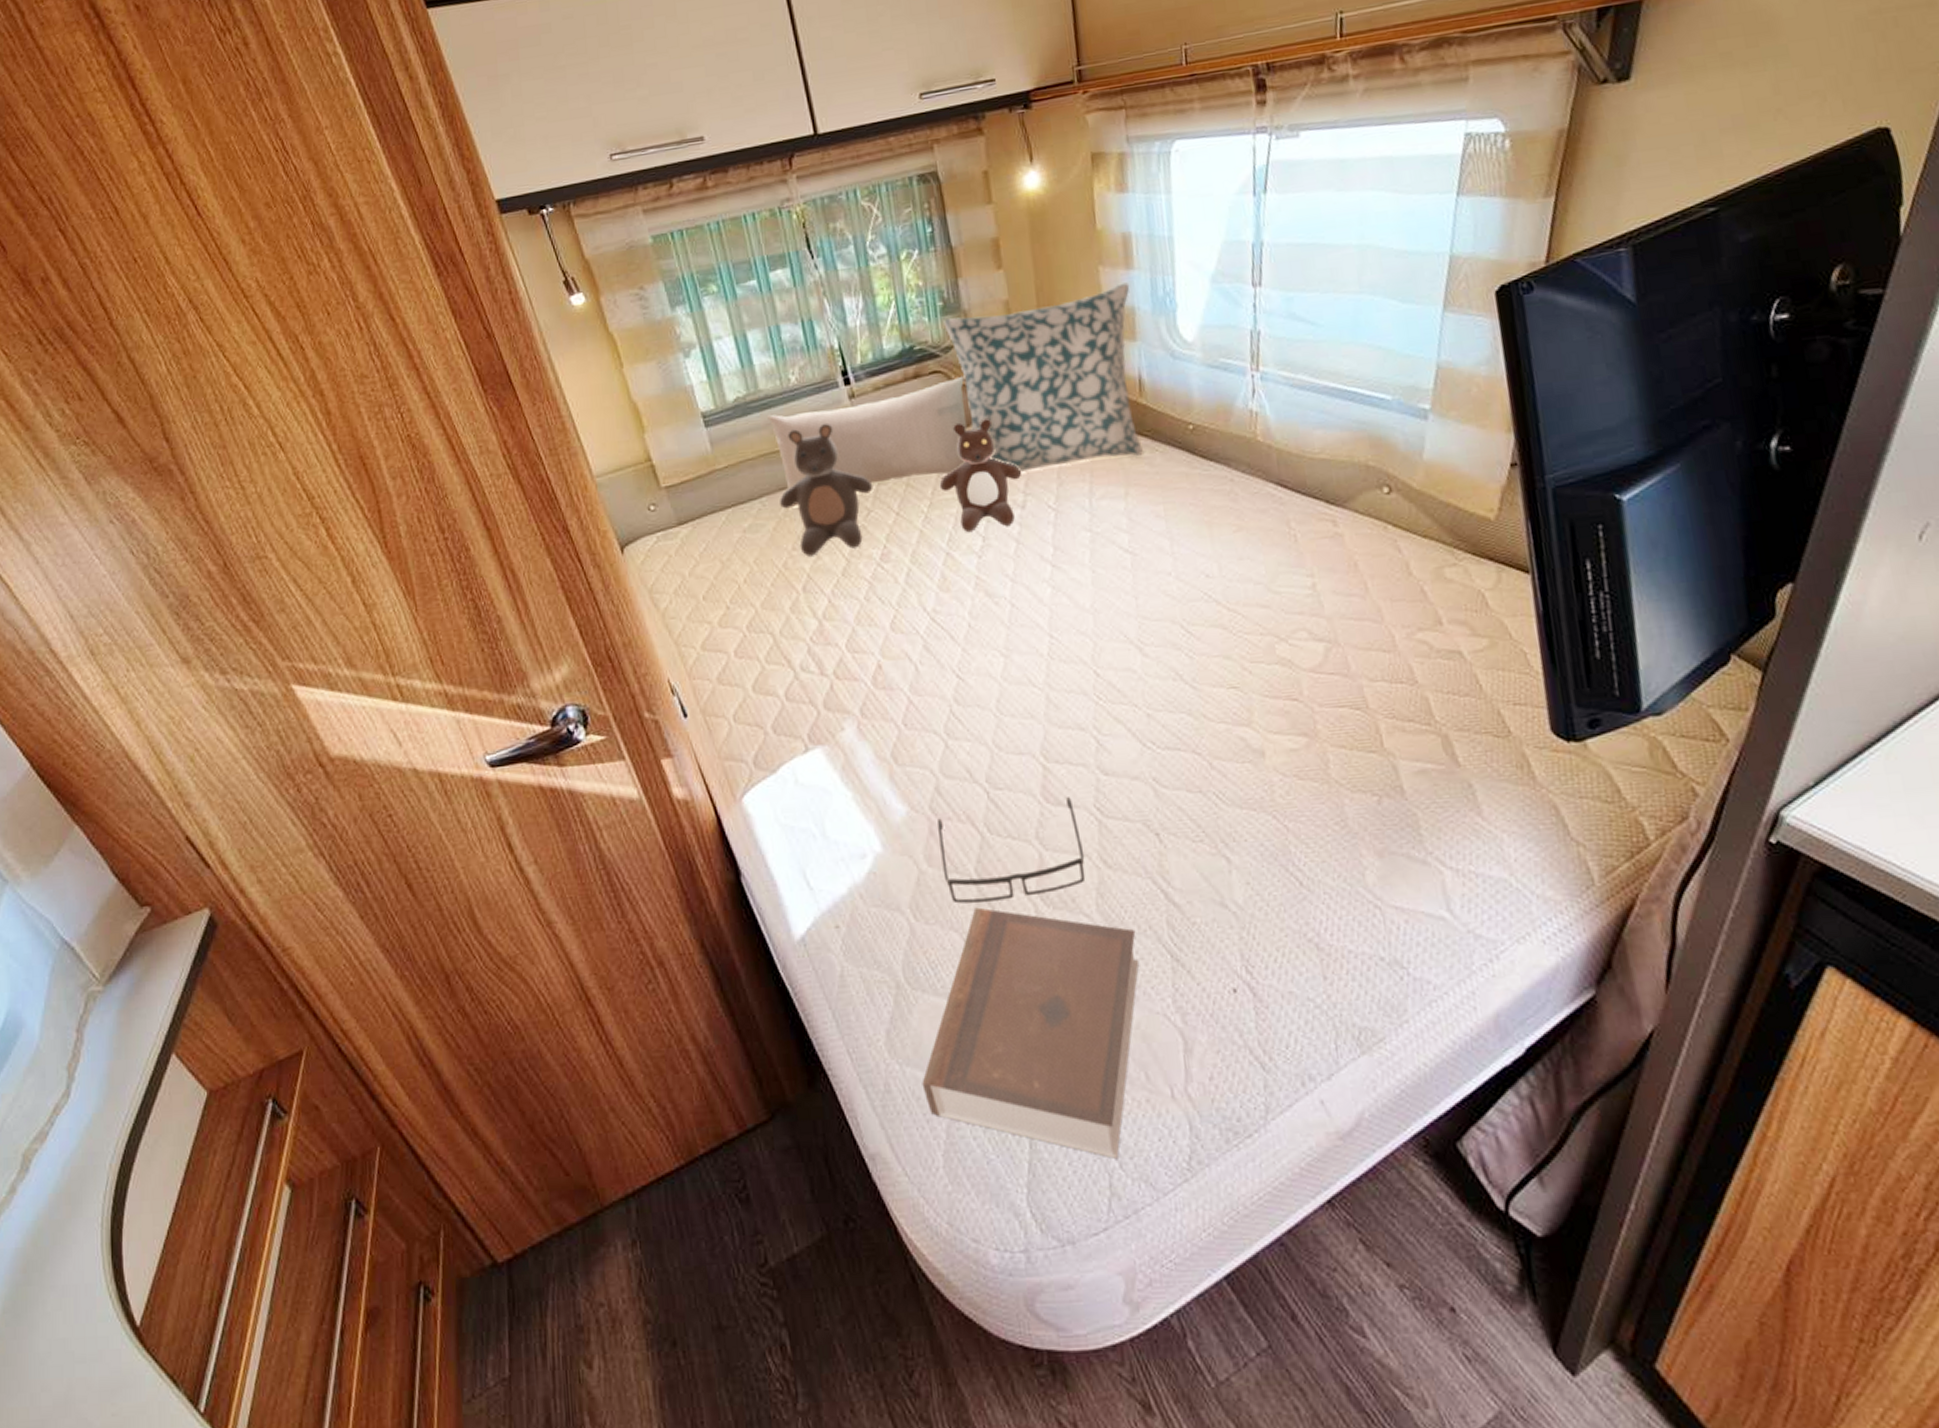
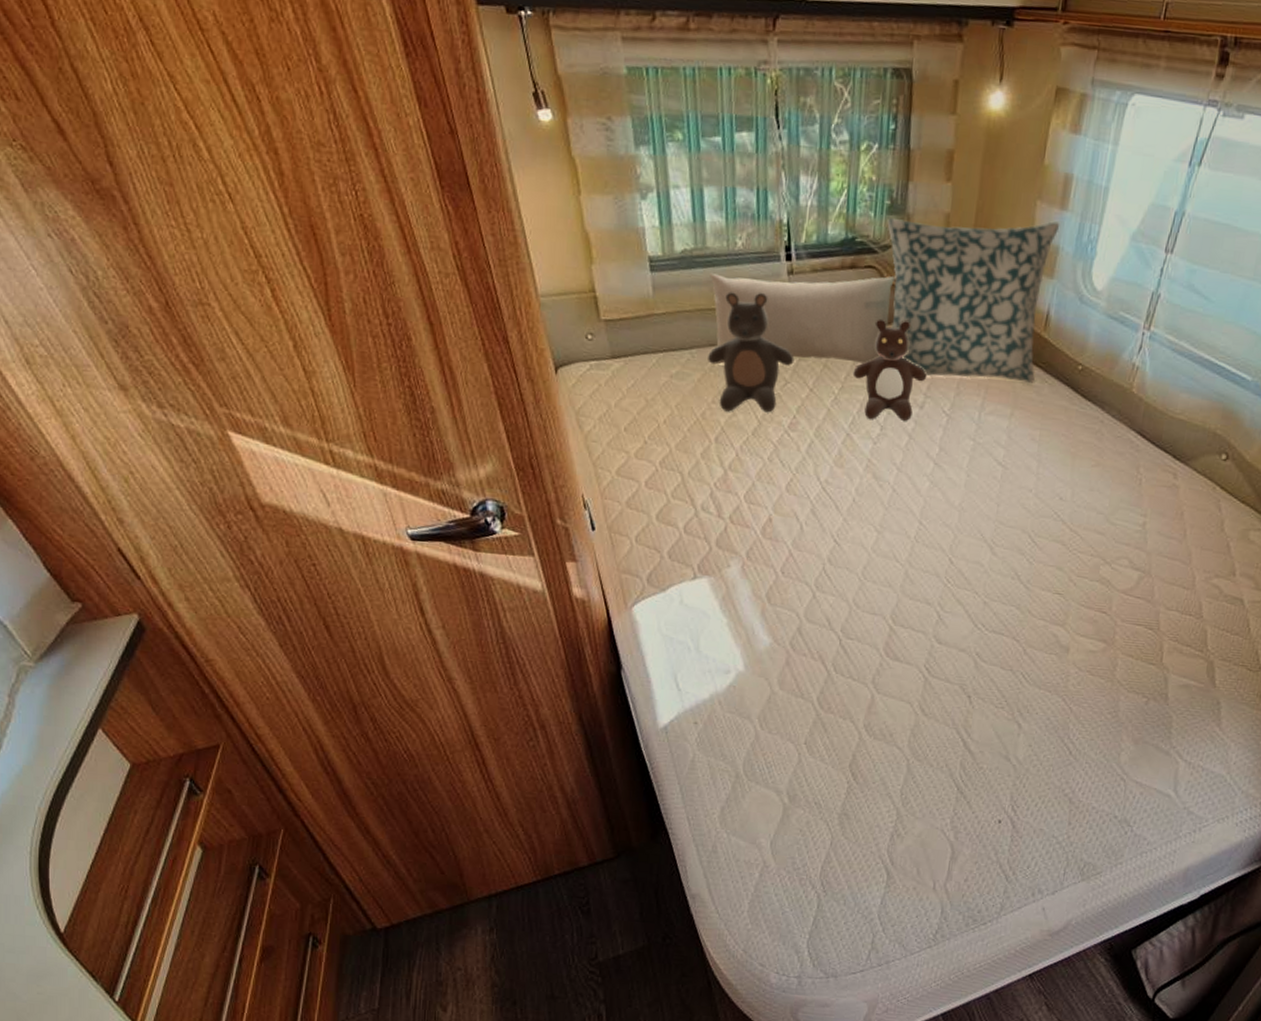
book: present [922,907,1140,1159] -> none [742,727,935,925]
glasses: present [936,797,1086,904] -> none [790,653,908,727]

